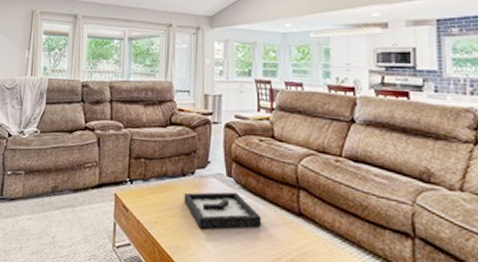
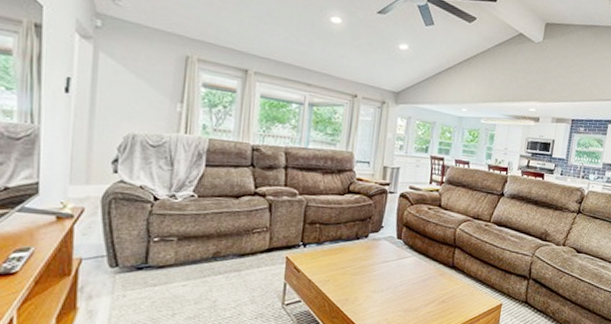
decorative tray: present [184,191,262,230] -> none [356,251,423,284]

